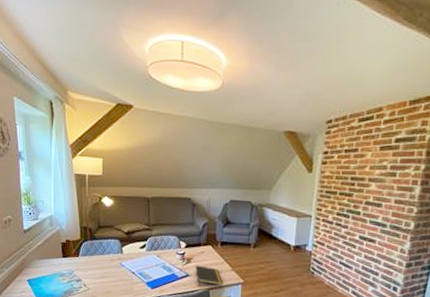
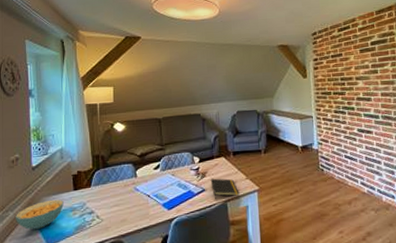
cereal bowl: none [10,263,53,288] -> present [16,199,64,230]

